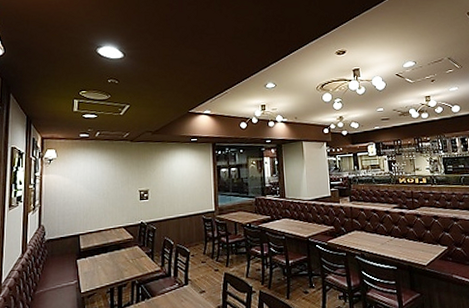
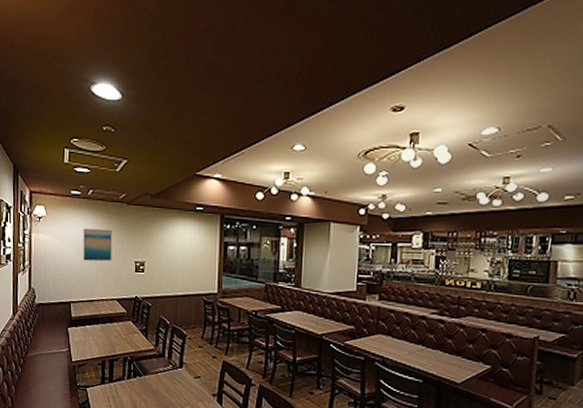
wall art: none [91,164,119,195] -> present [83,228,112,262]

